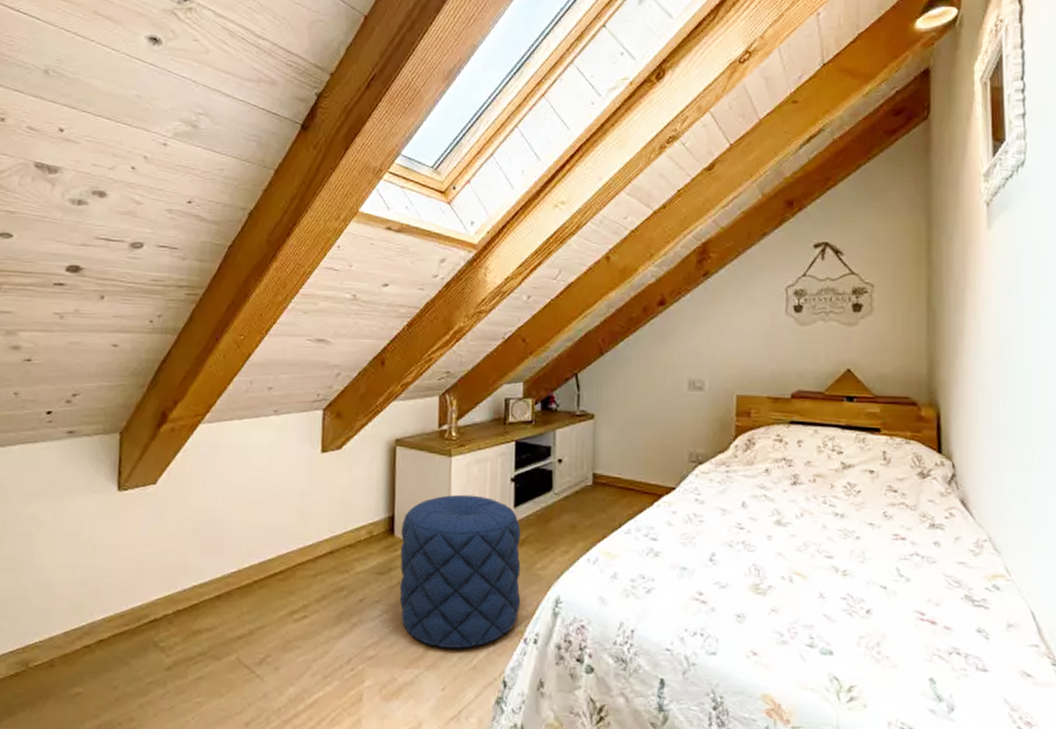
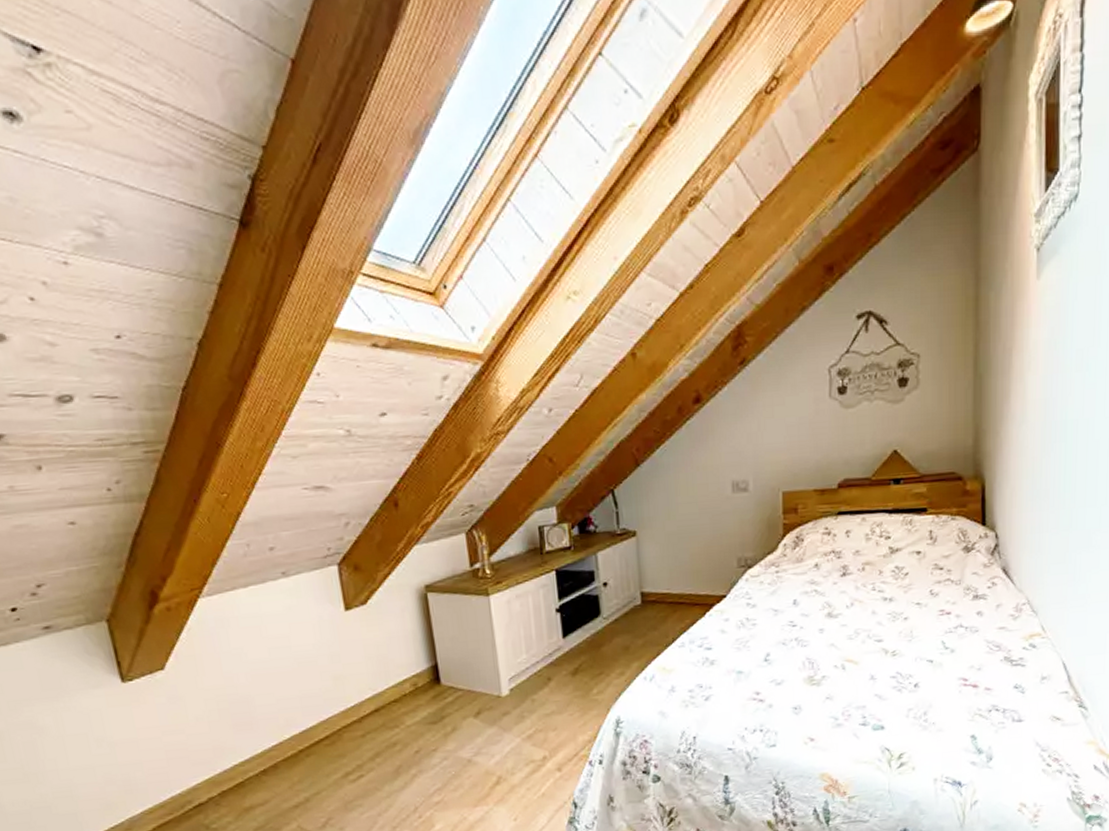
pouf: present [399,494,521,649] -> none [447,631,582,783]

